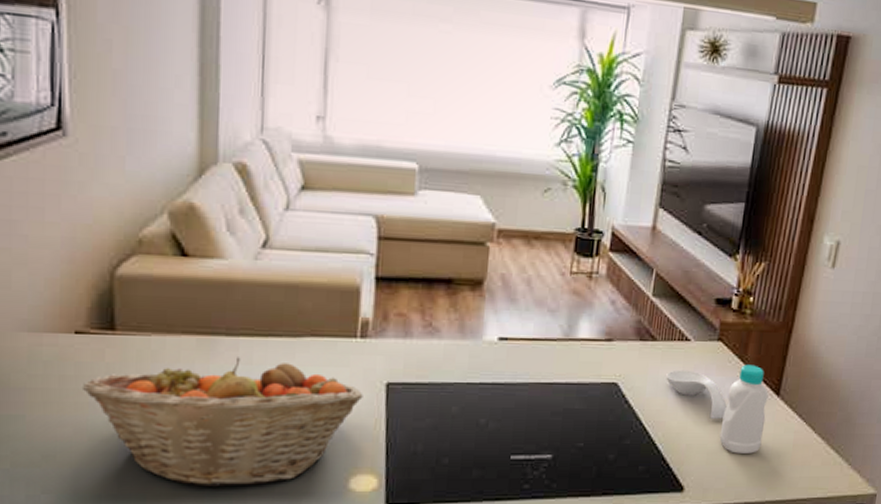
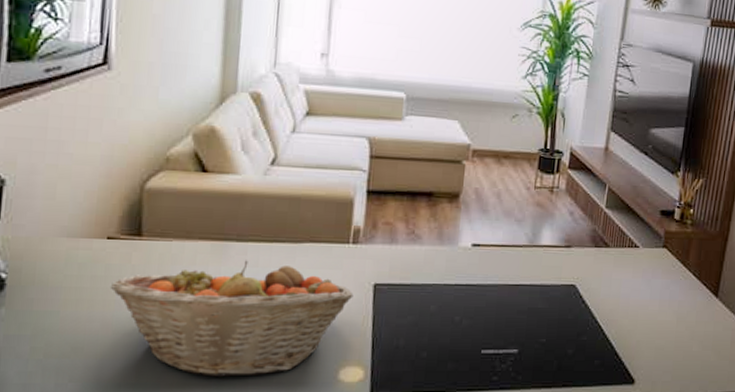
spoon rest: present [666,370,727,420] -> none [618,273,672,319]
bottle: present [719,364,769,454] -> none [665,269,708,349]

